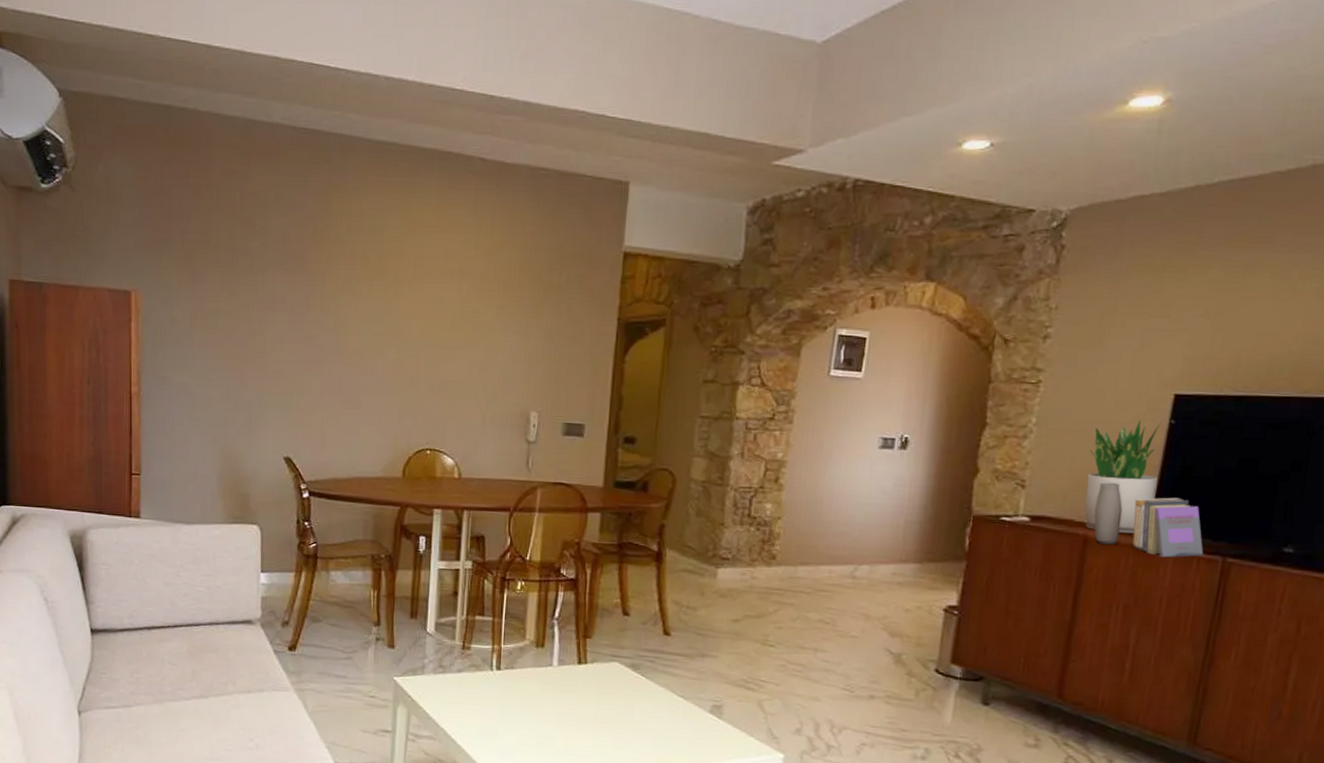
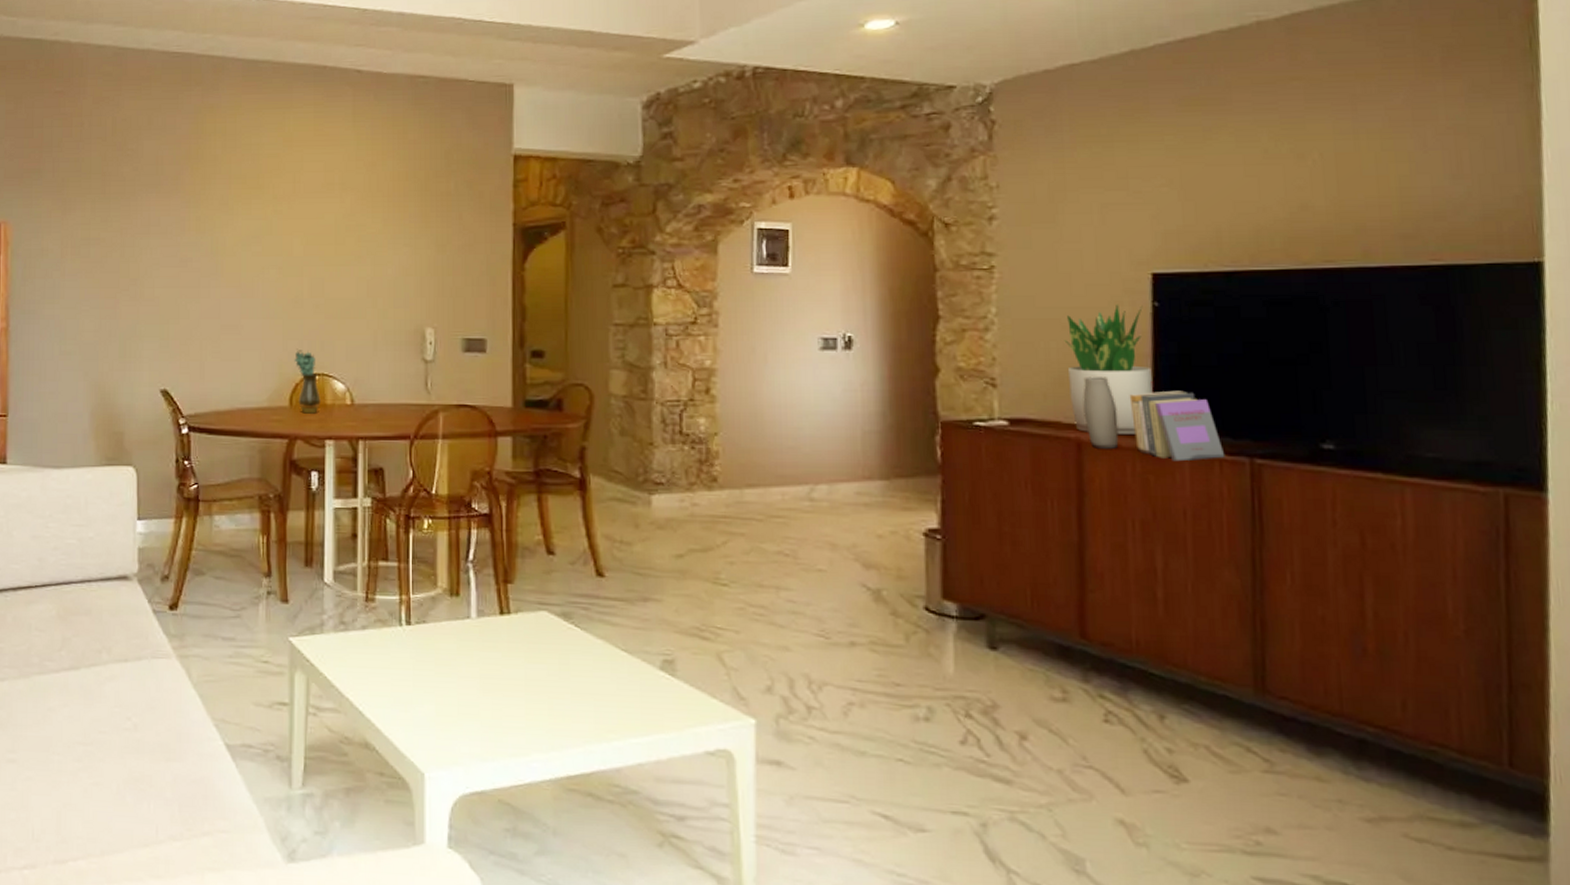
vase: none [408,425,431,485] -> present [294,348,321,414]

